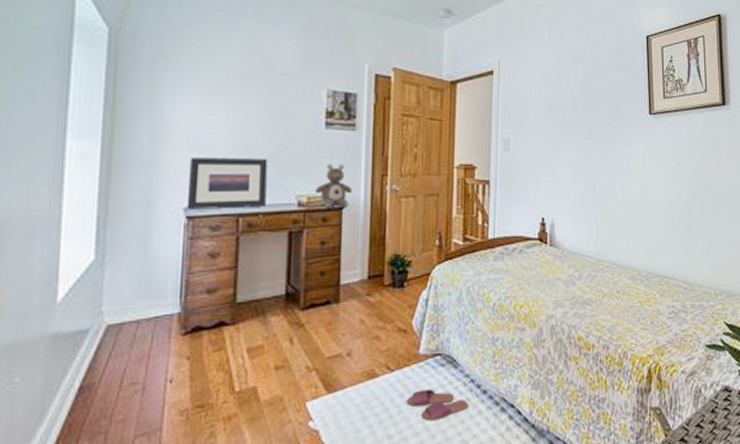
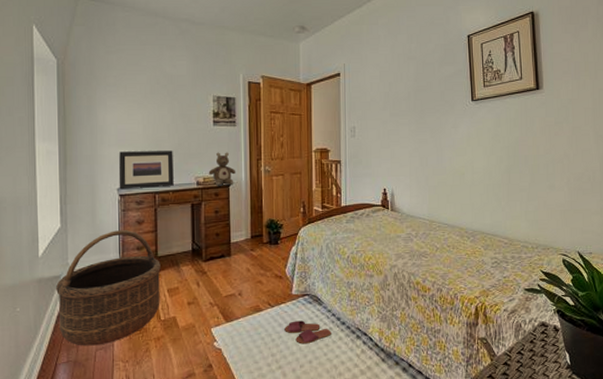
basket: none [80,266,240,432] -> present [56,230,161,346]

